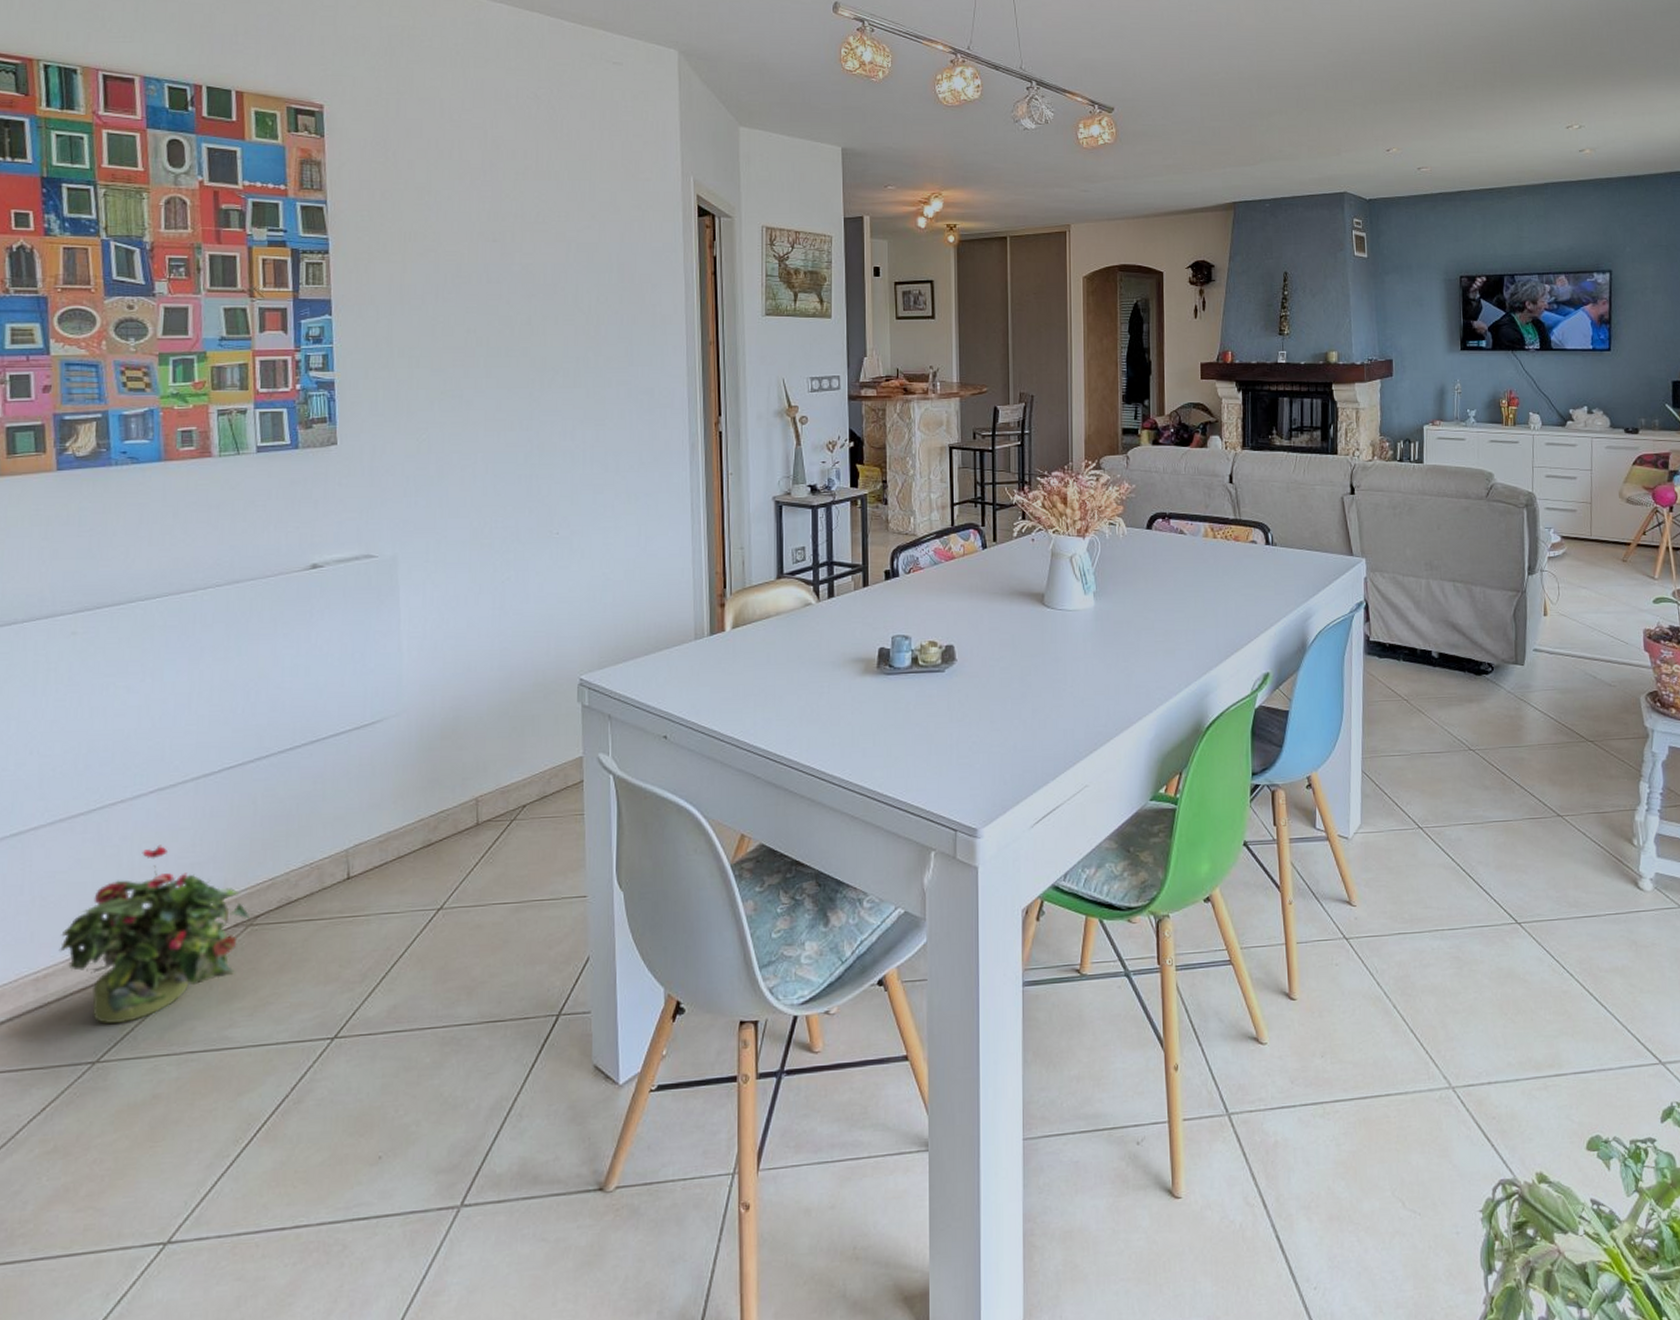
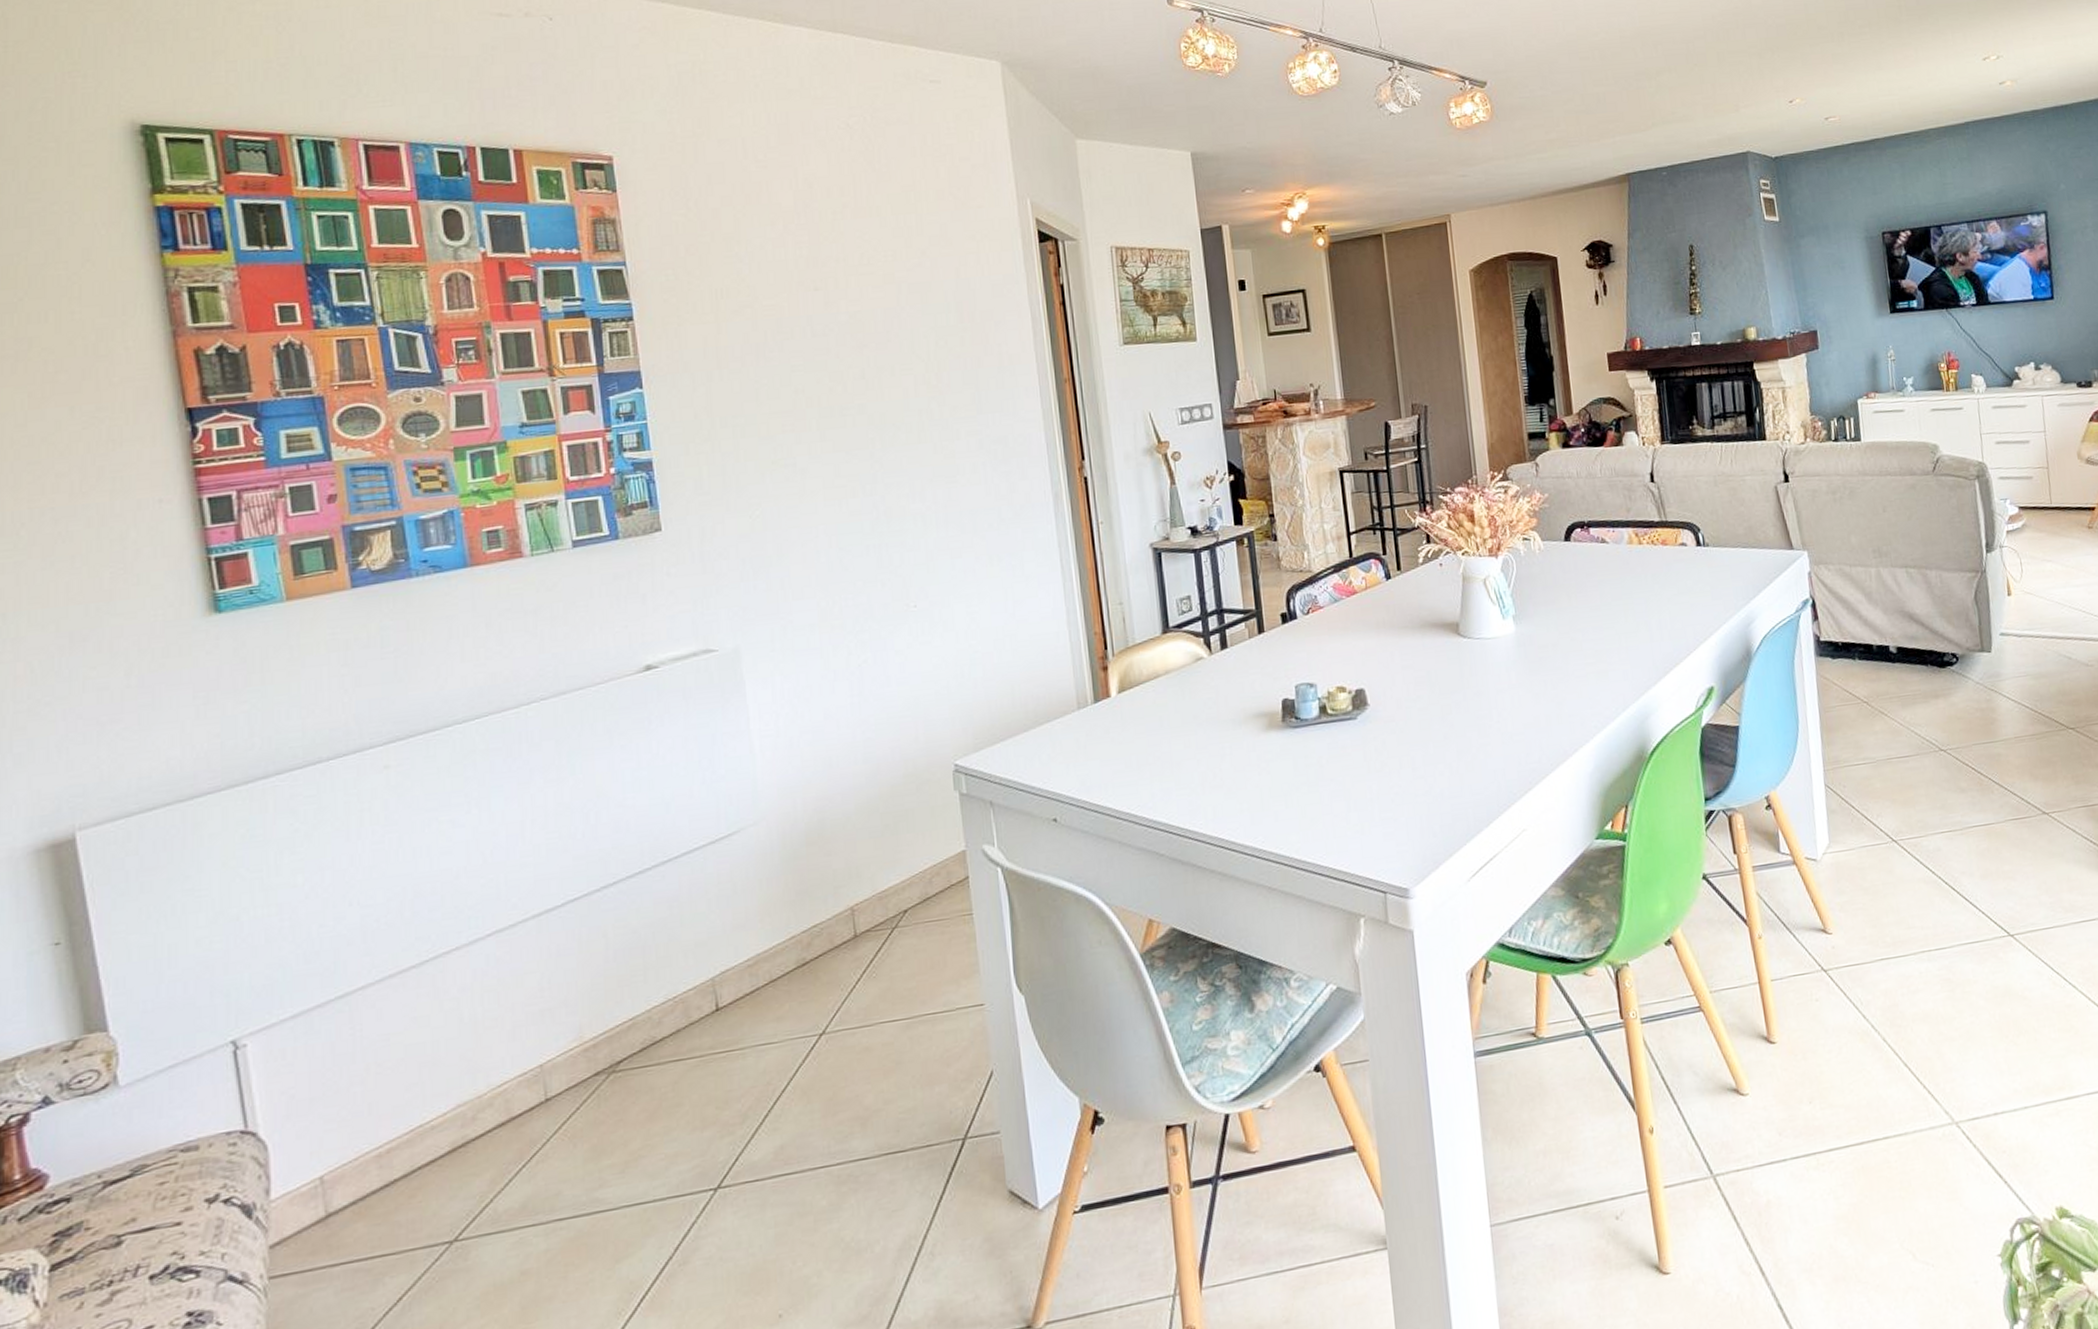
potted plant: present [58,844,249,1023] -> none [401,992,611,1197]

